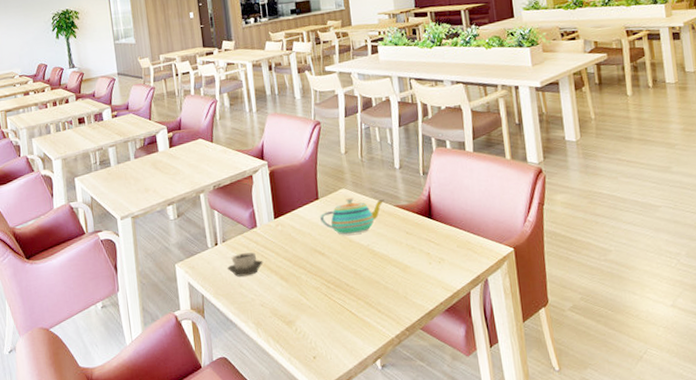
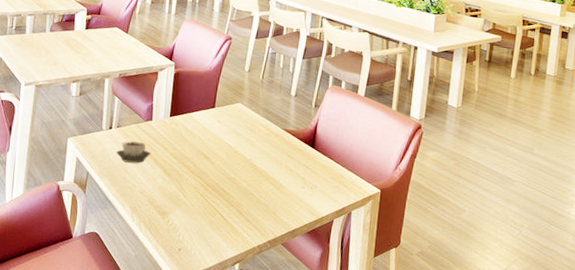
teapot: present [320,198,385,235] -> none [212,113,275,147]

